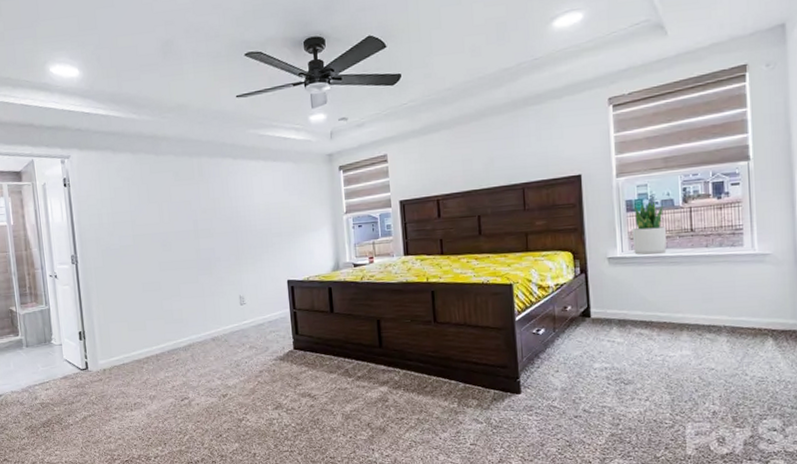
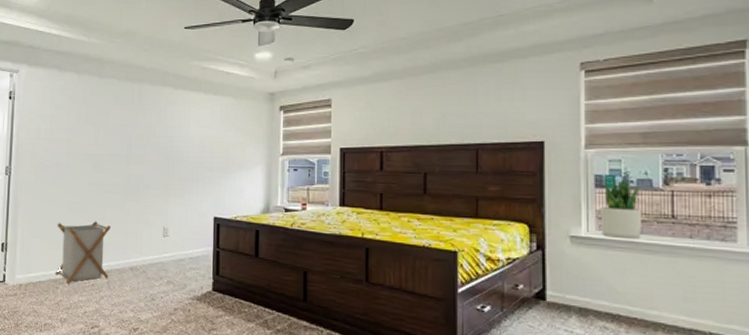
laundry basket: none [134,298,192,362] -> present [55,221,111,284]

